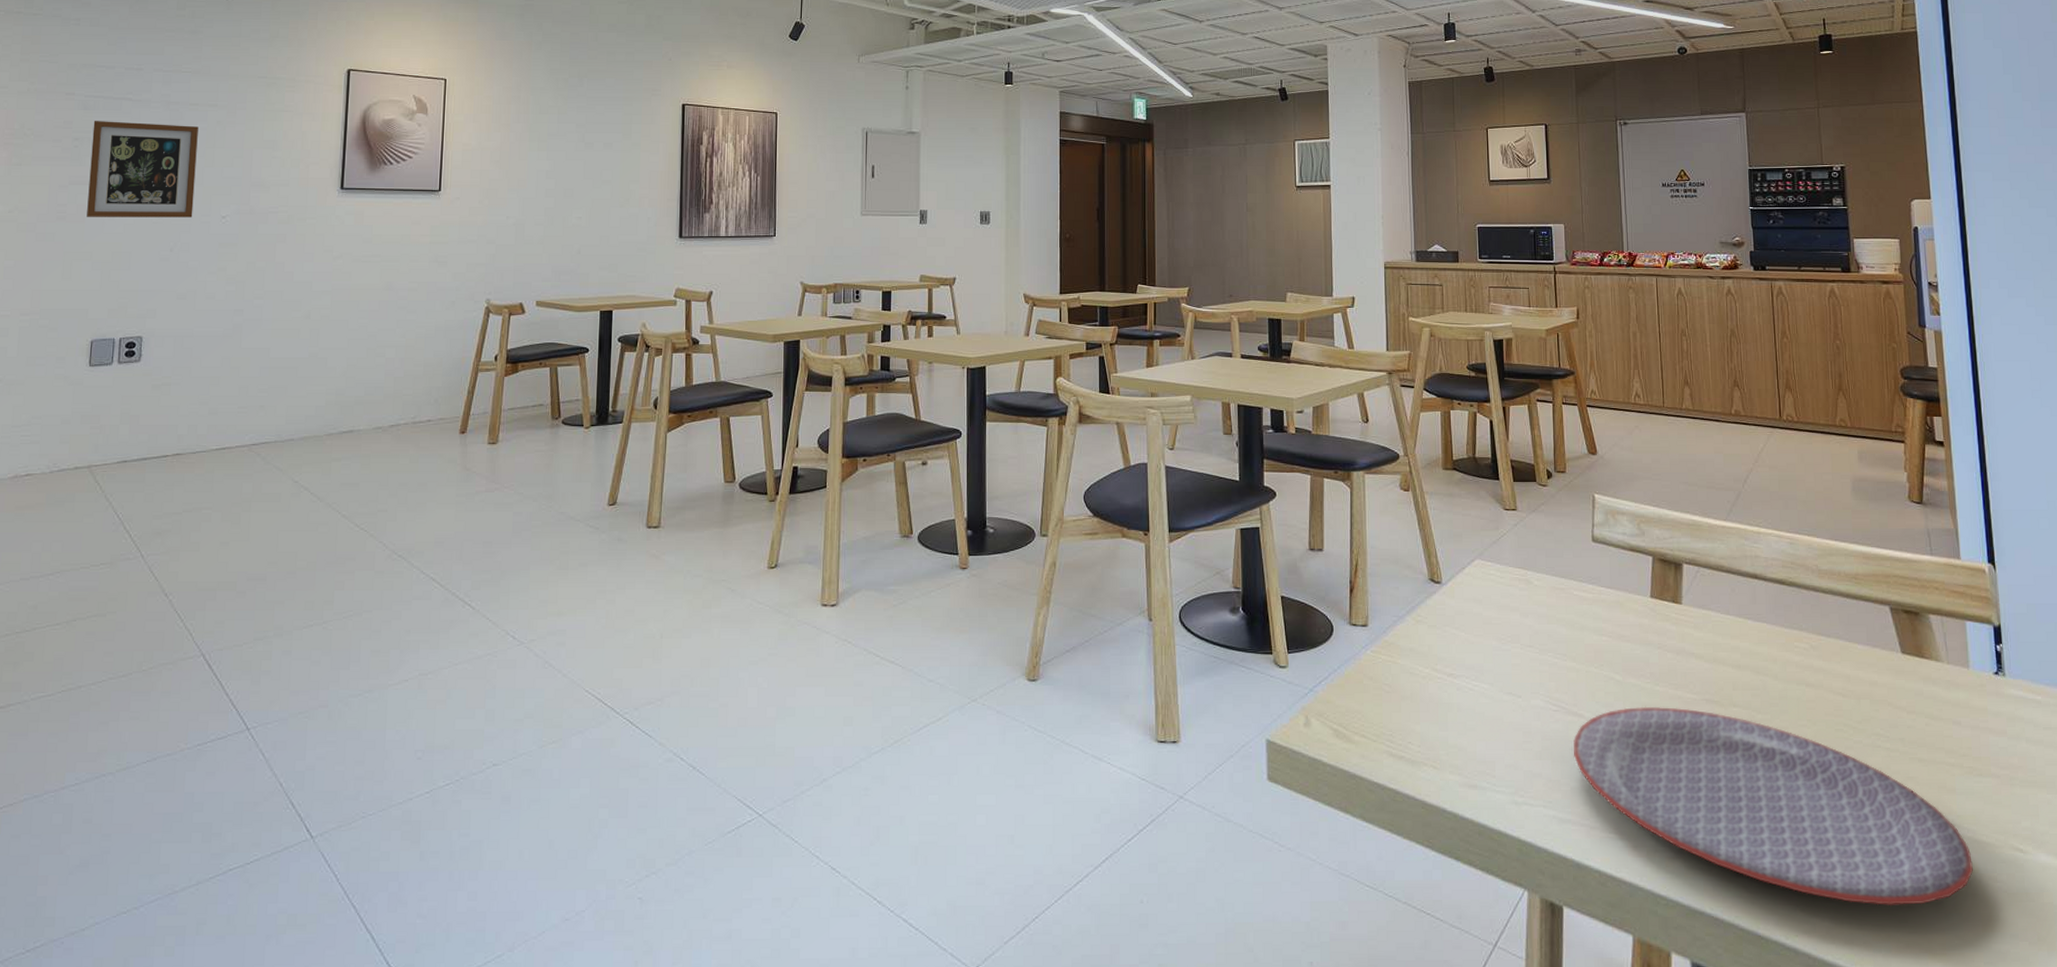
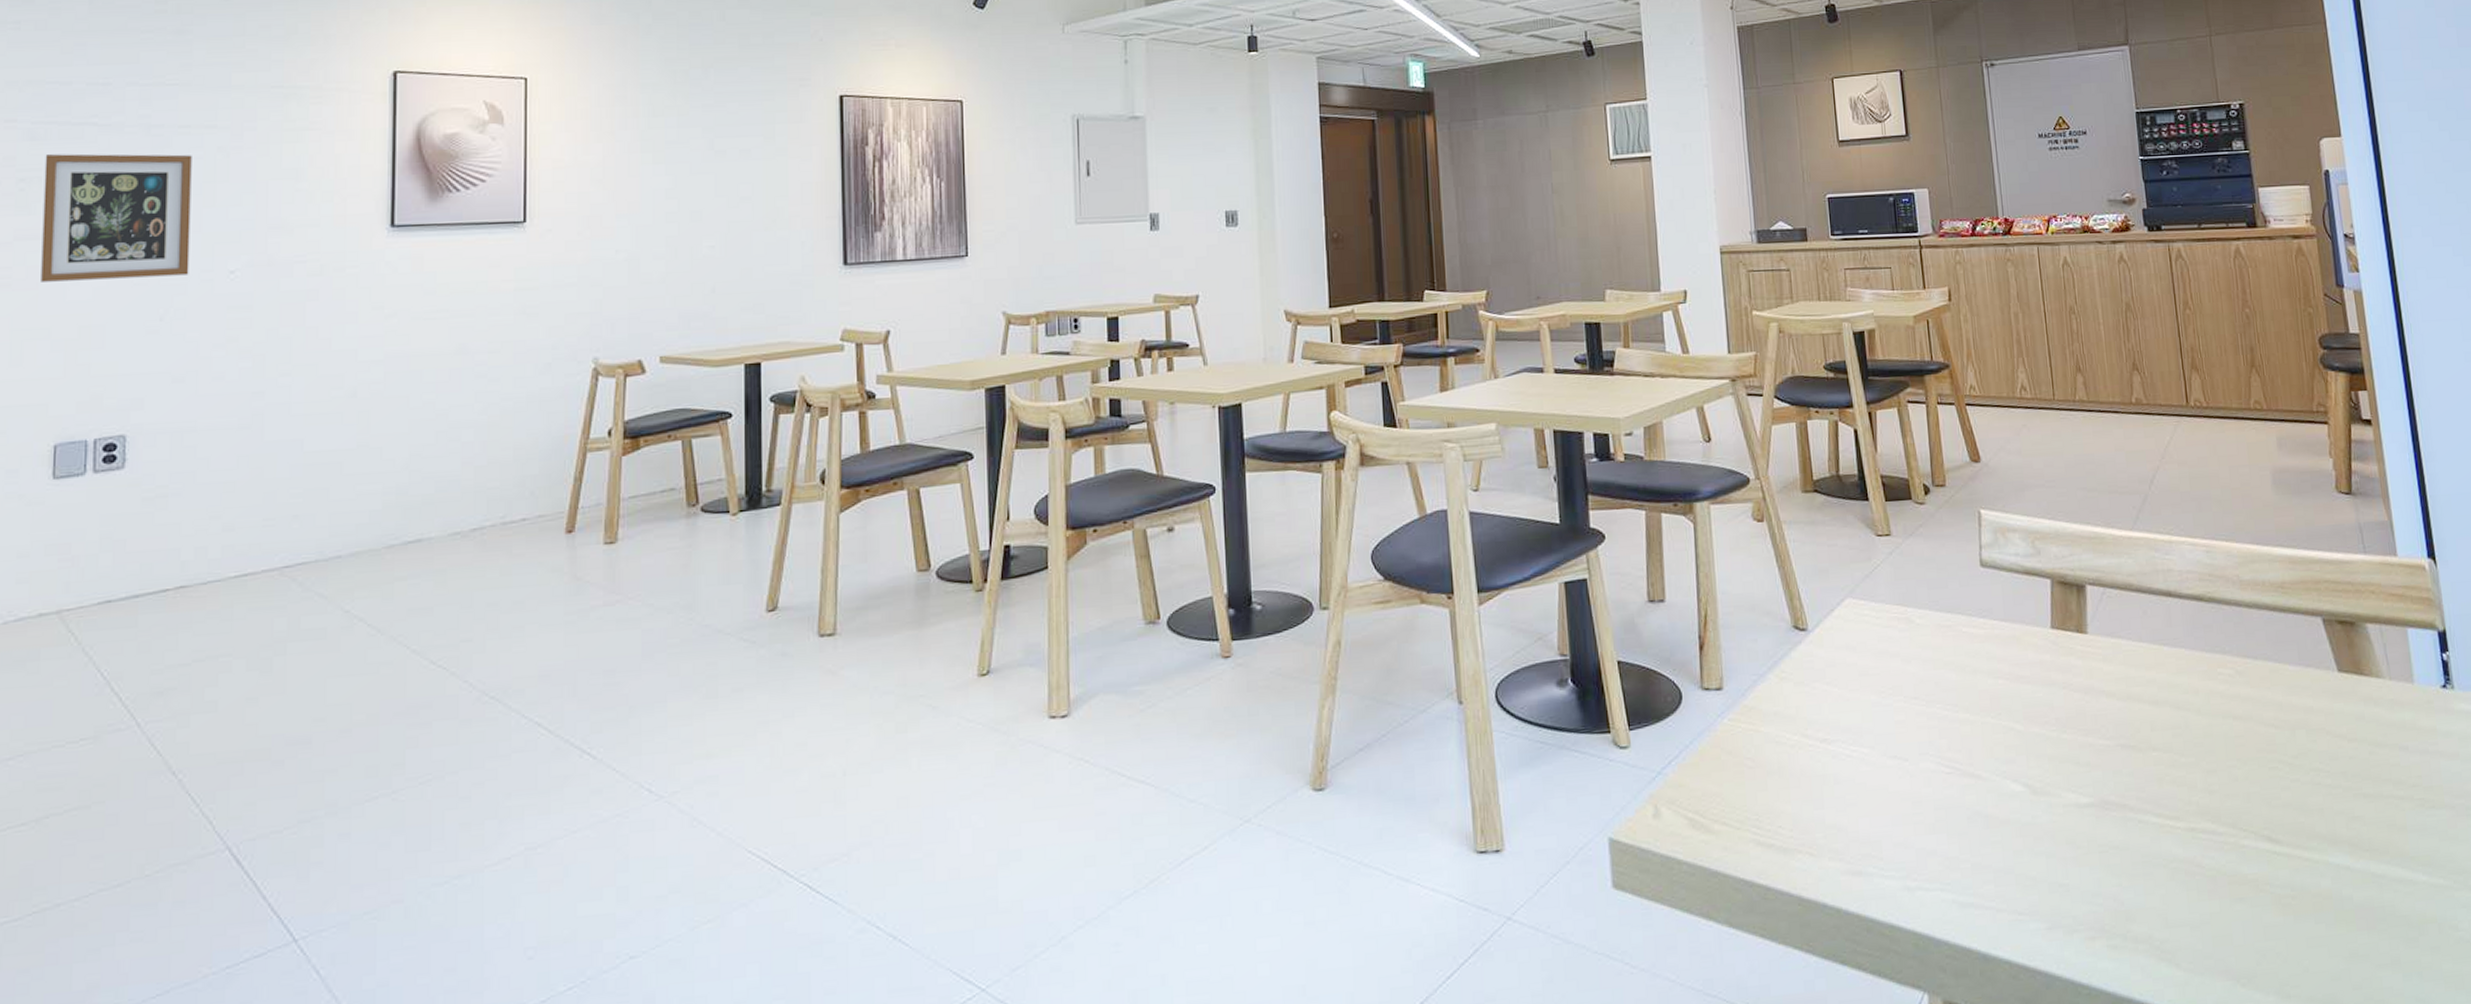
plate: present [1573,706,1973,907] -> none [1971,757,2431,972]

